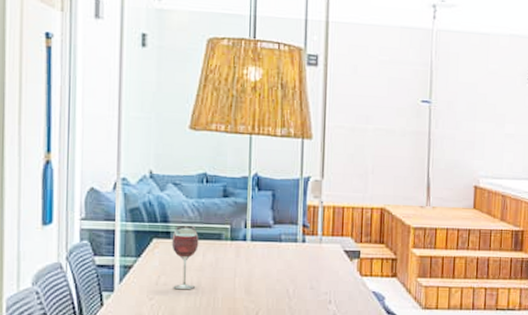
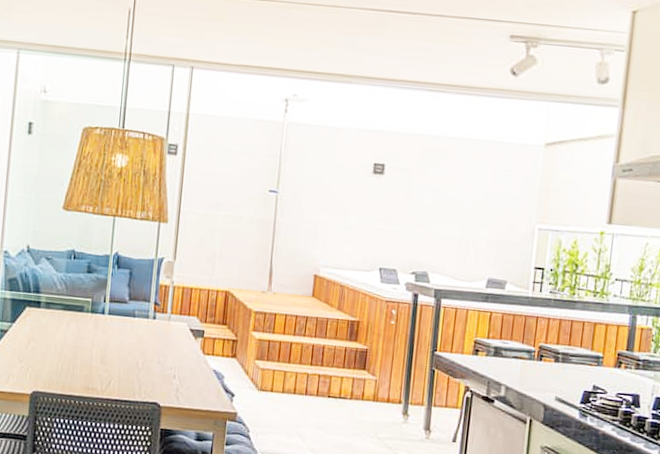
wineglass: present [171,226,199,290] -> none [40,296,65,356]

